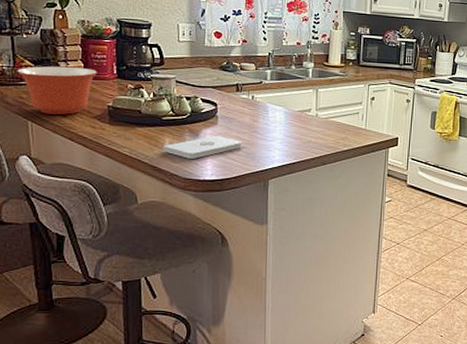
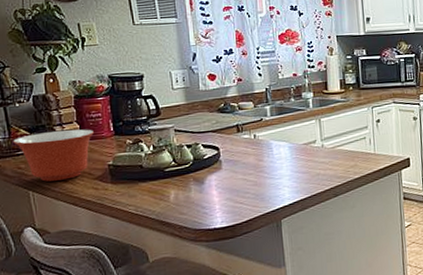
notepad: present [162,135,242,159] -> none [168,179,250,209]

